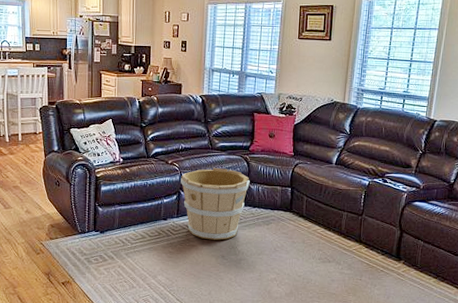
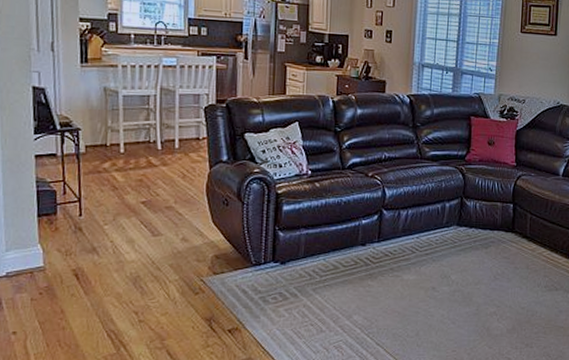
wooden bucket: present [181,168,250,240] -> none [383,181,466,269]

